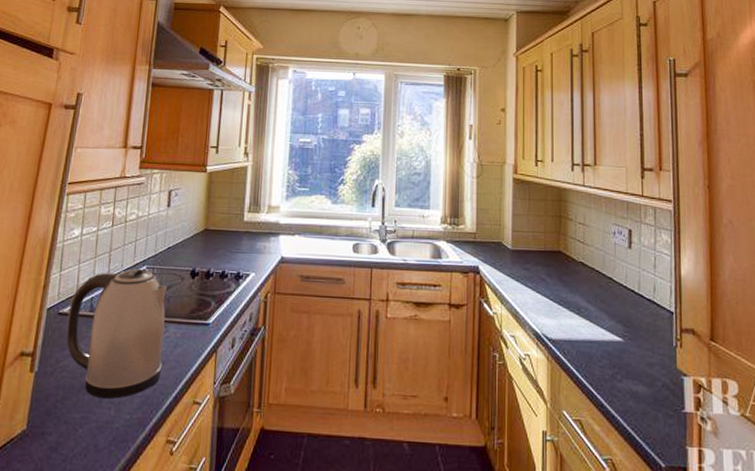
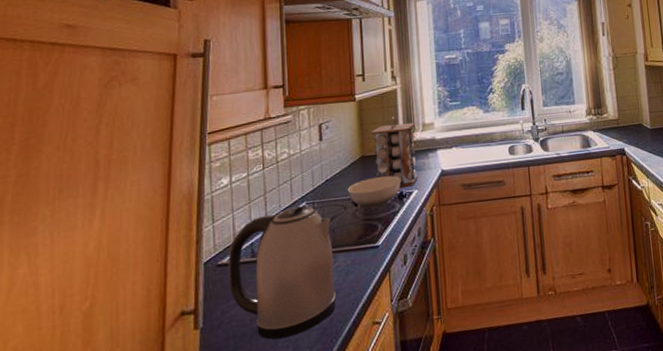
bowl: none [187,253,240,284] -> present [347,175,402,209]
spice rack: none [216,193,261,269] -> present [370,116,418,189]

